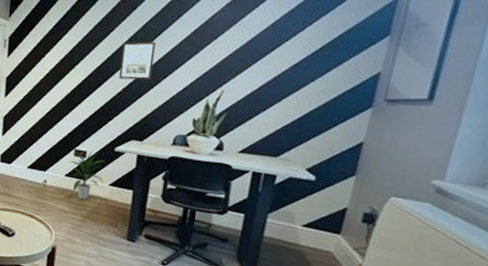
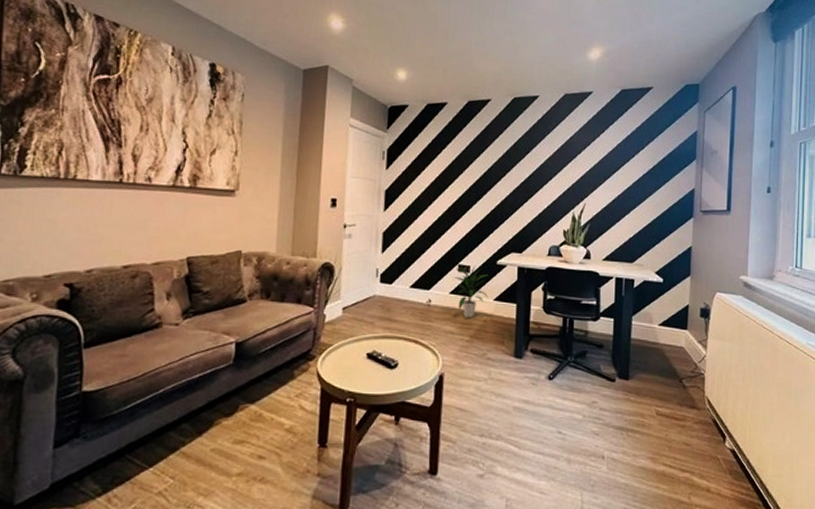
wall art: present [118,41,157,81] -> none [496,158,527,194]

